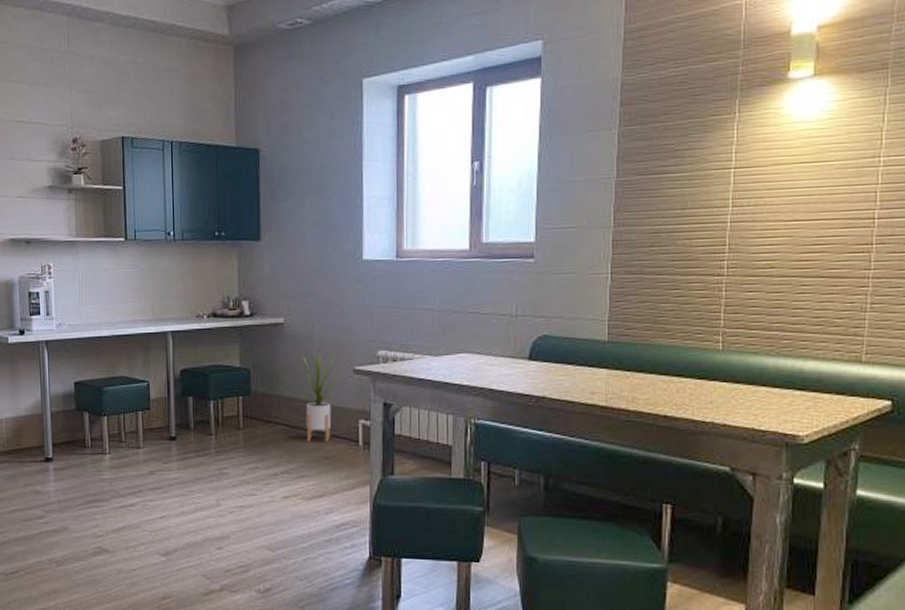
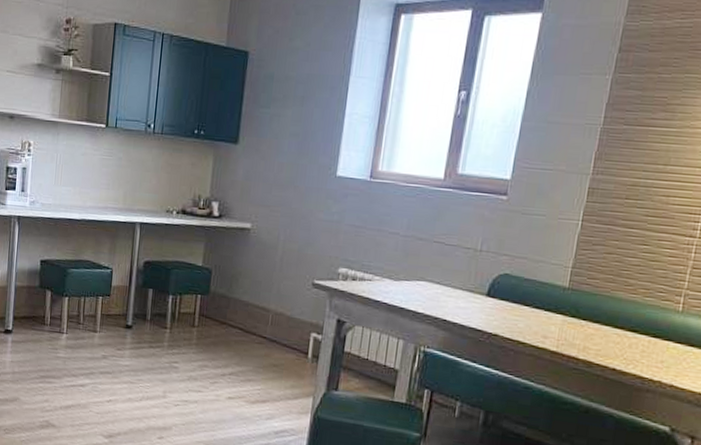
house plant: present [297,351,340,442] -> none [256,259,301,351]

